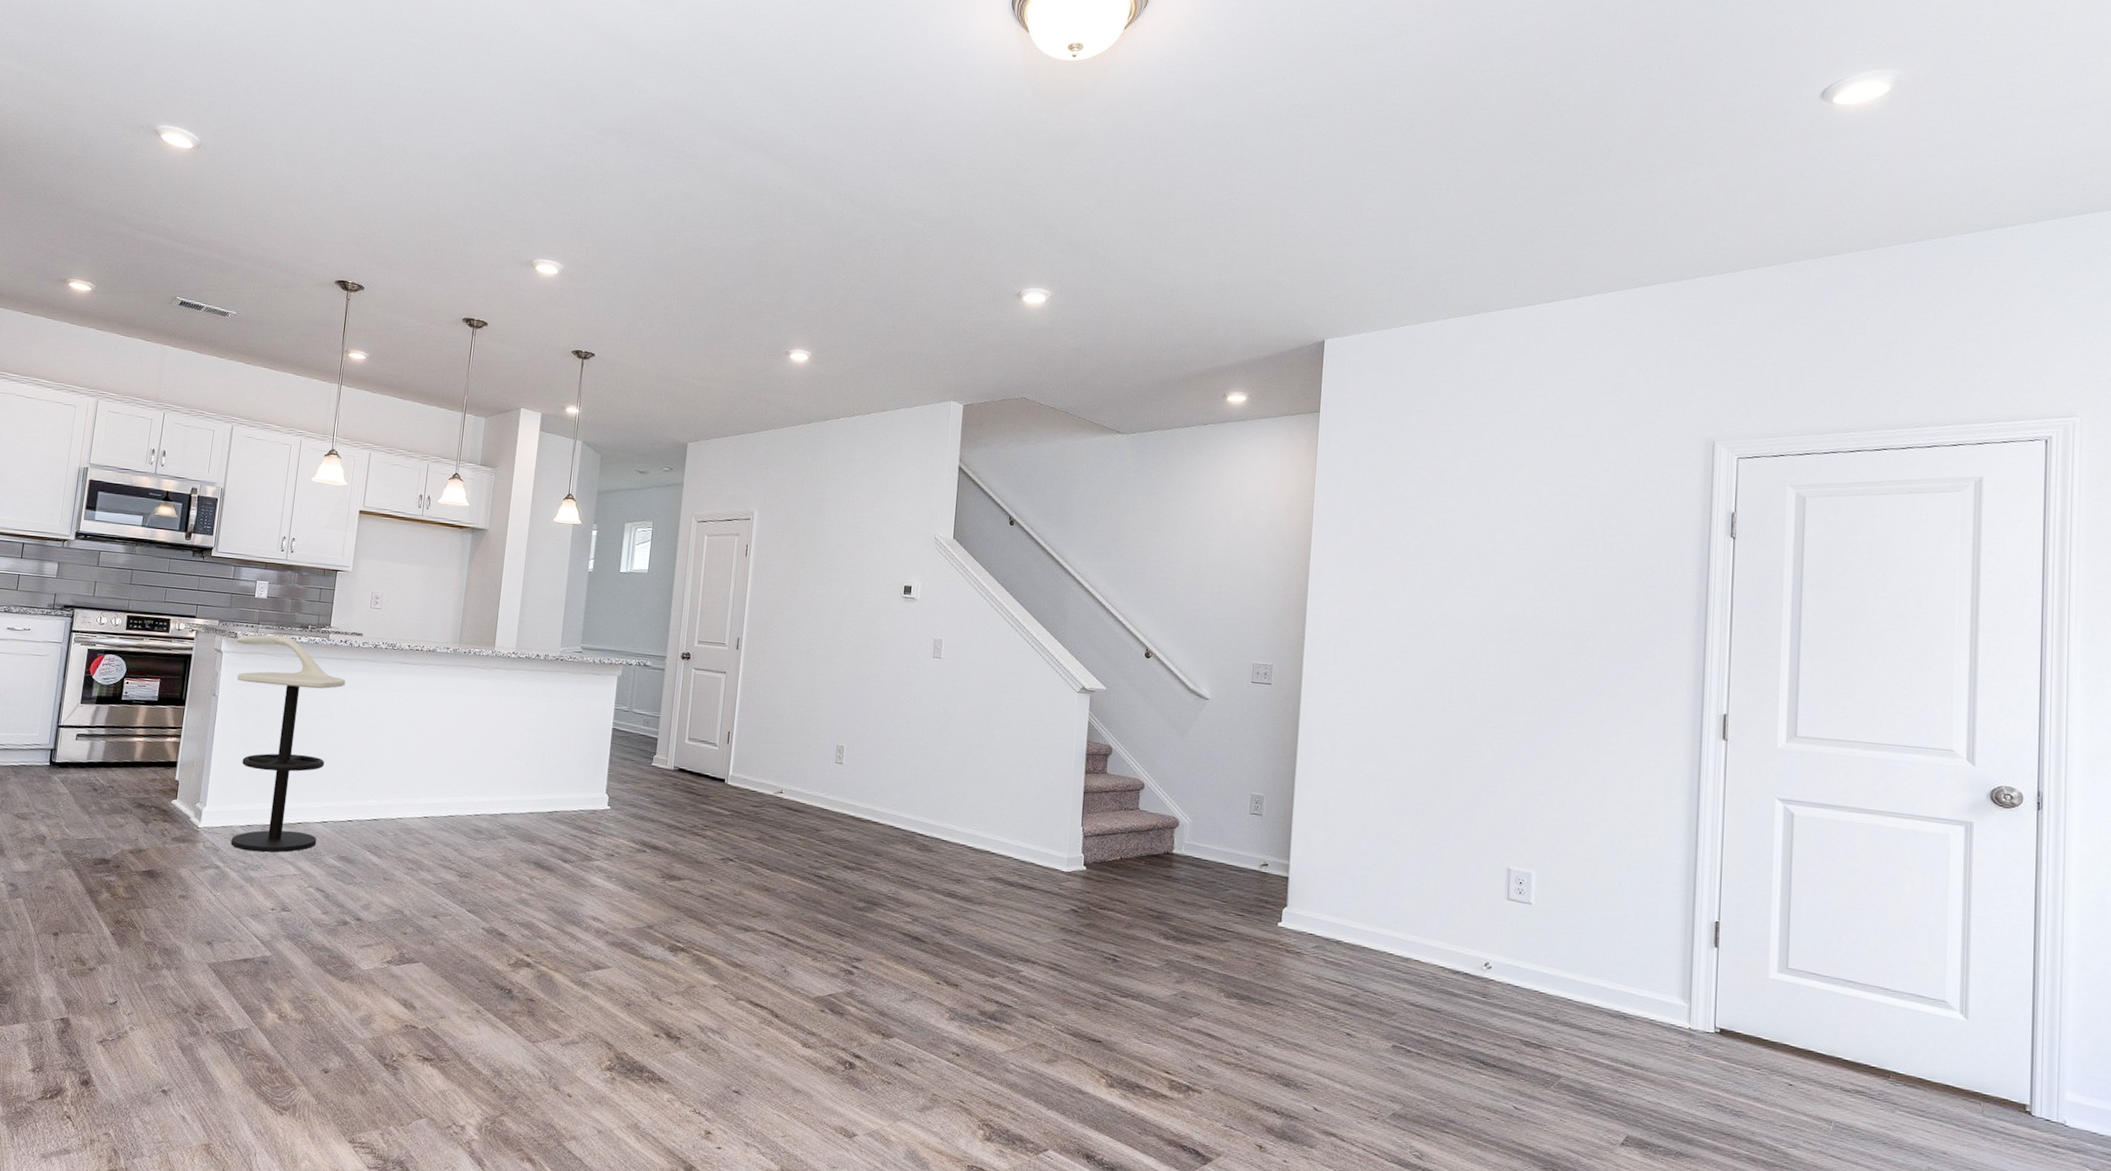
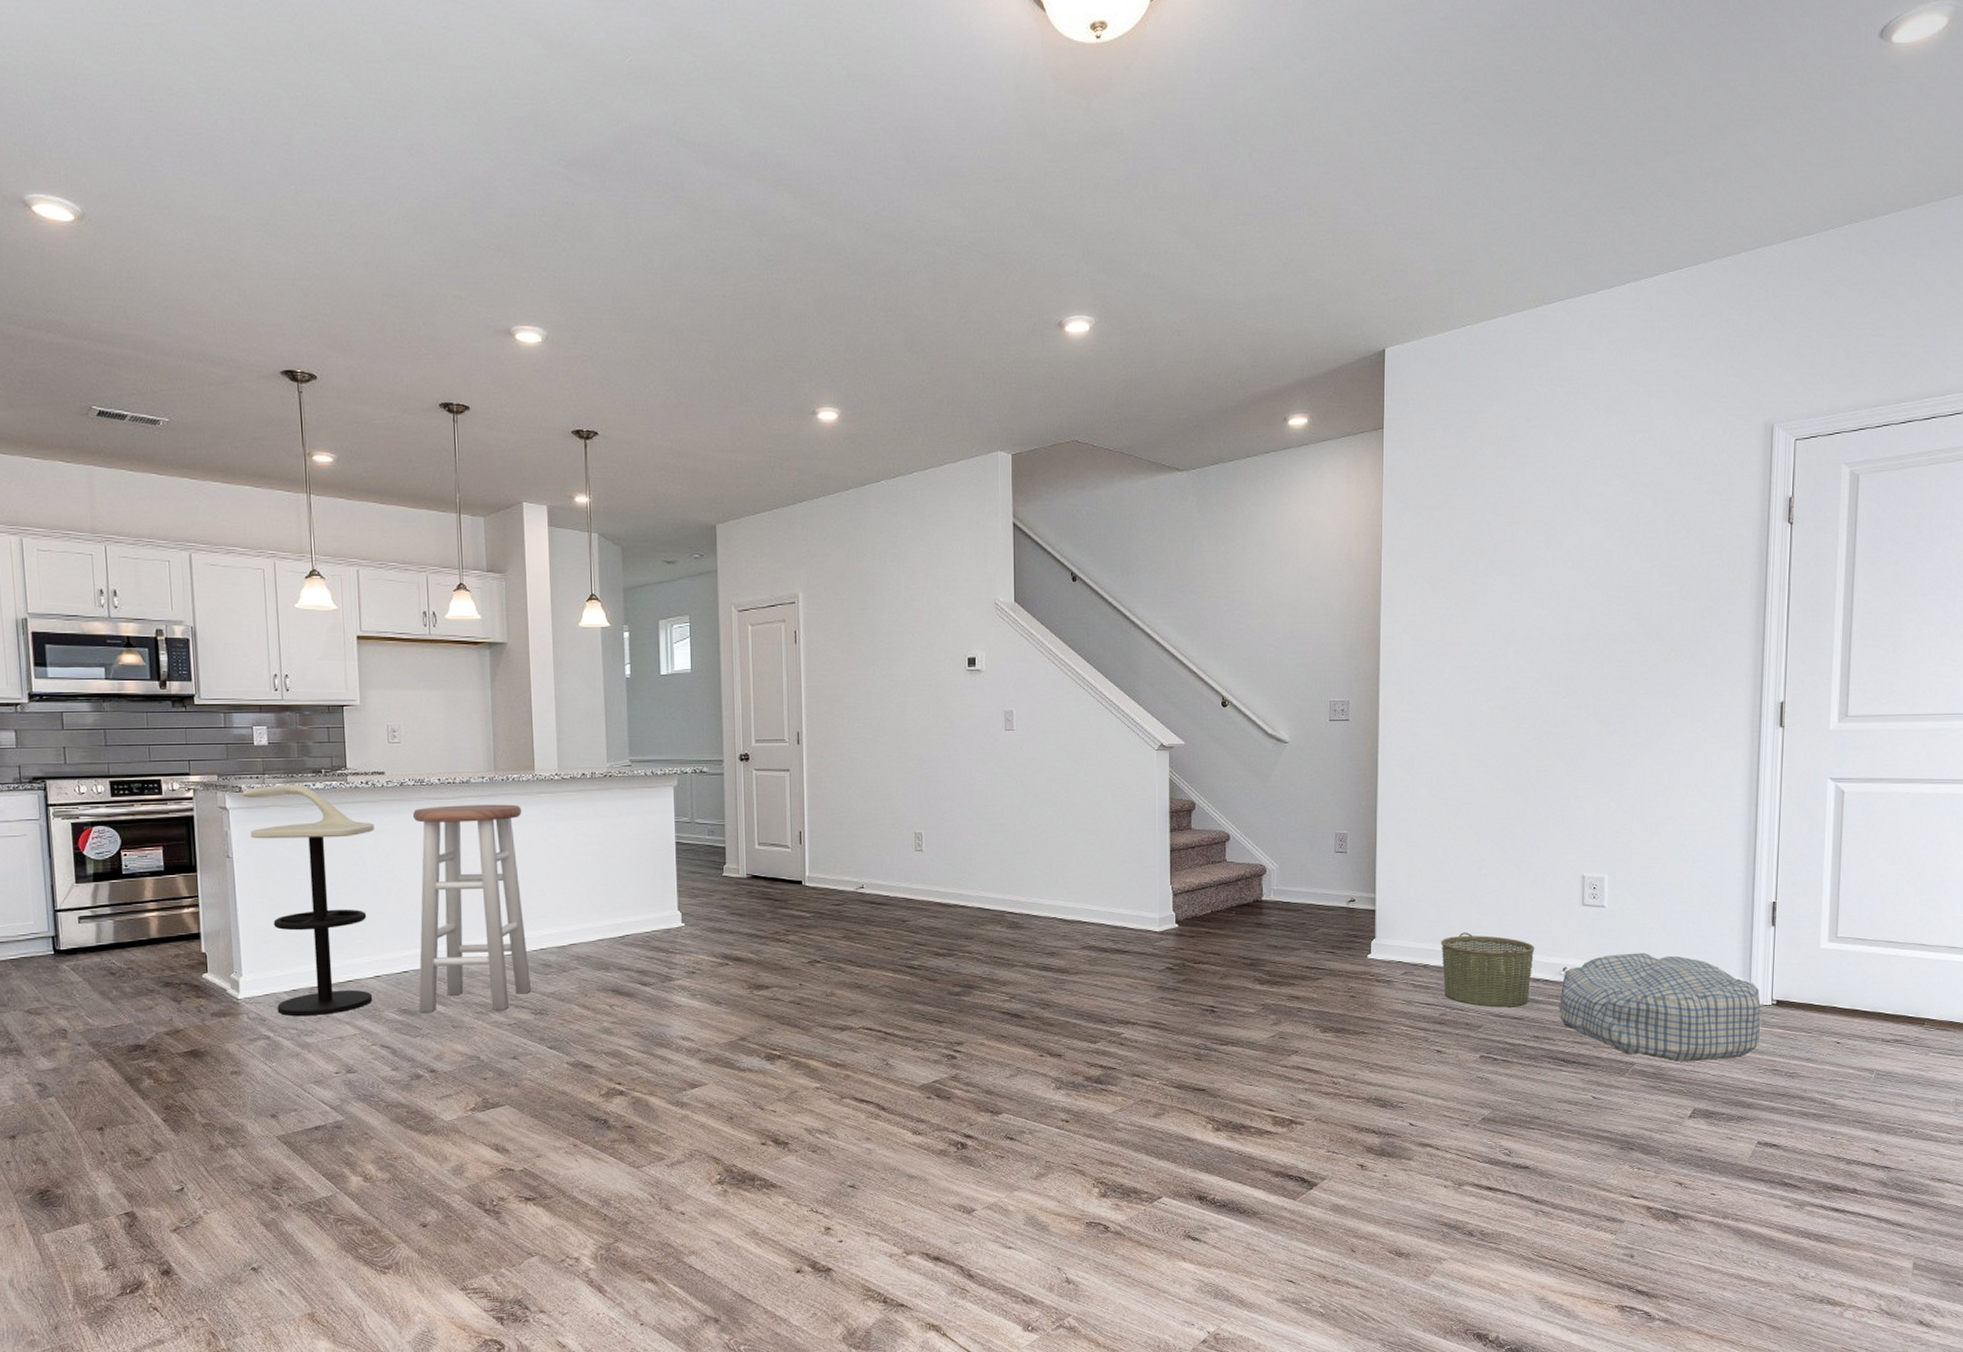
bar stool: none [356,670,478,869] -> present [412,804,532,1012]
basket: none [1355,912,1456,998] -> present [1441,932,1535,1008]
dog bed: none [1479,955,1702,1086] -> present [1559,952,1761,1062]

